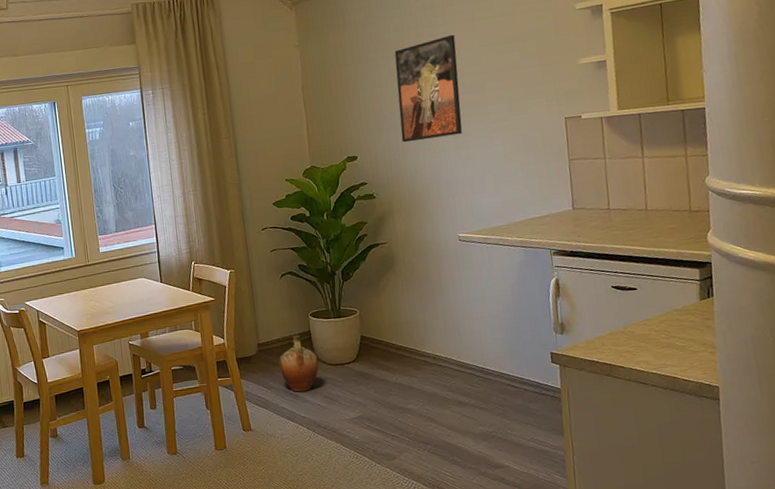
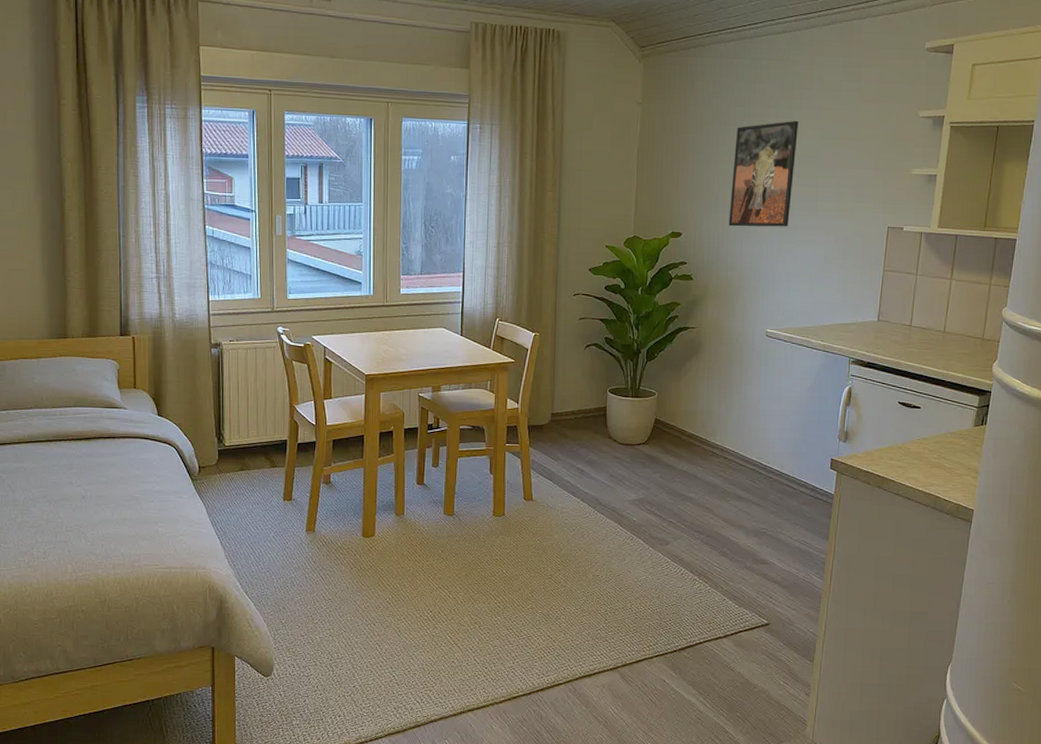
ceramic jug: present [279,335,319,392] -> none [570,410,609,467]

